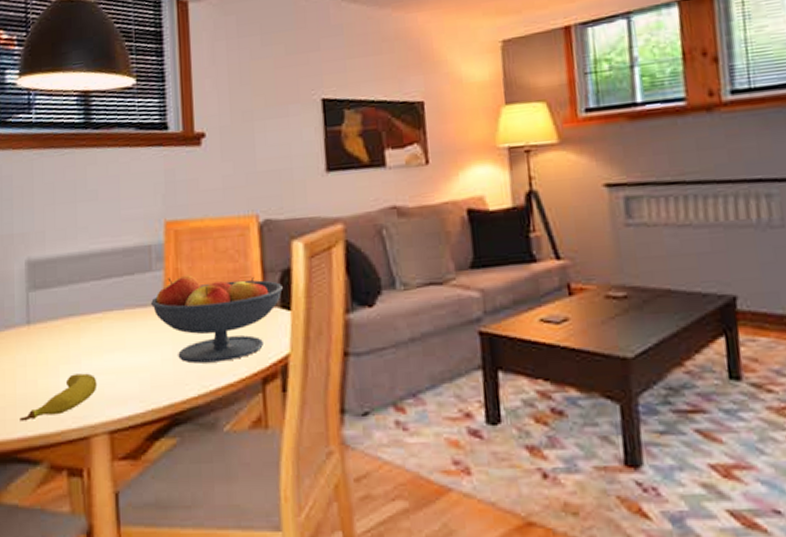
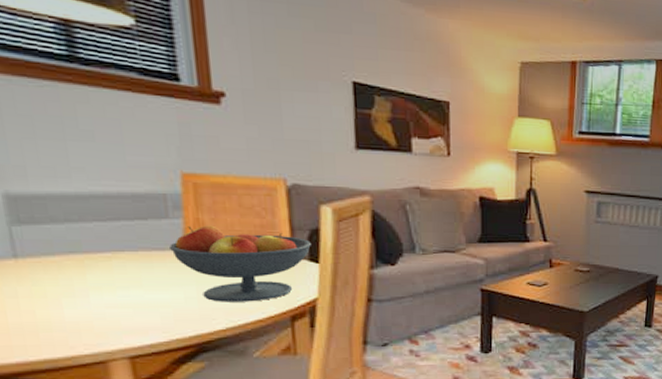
fruit: present [20,373,97,421] -> none [16,306,112,348]

